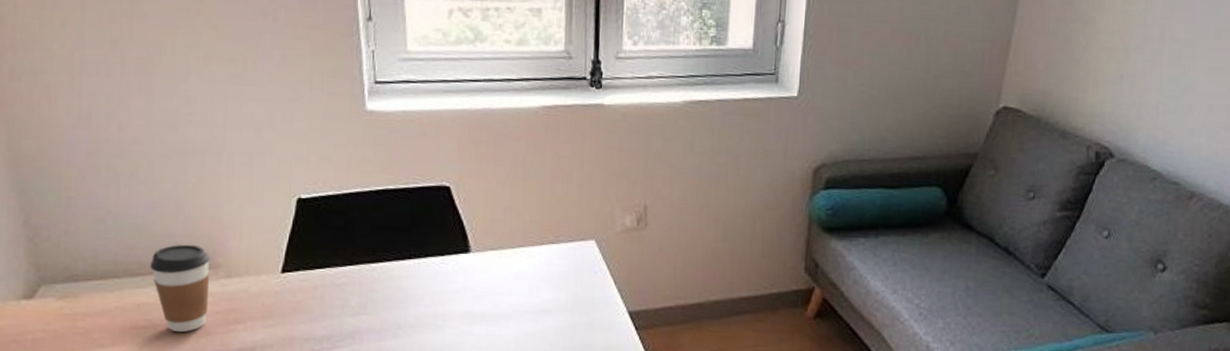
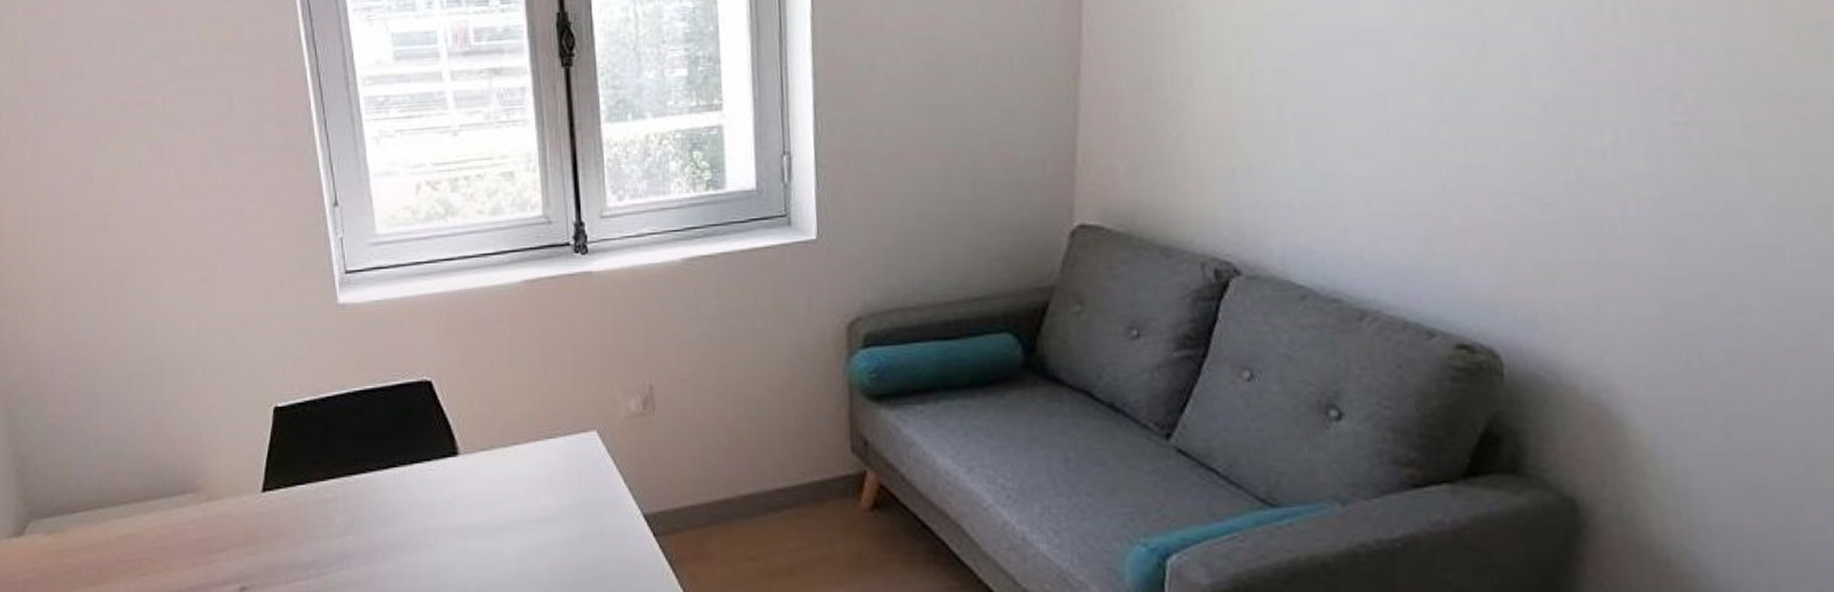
coffee cup: present [149,244,211,333] -> none [132,466,191,566]

